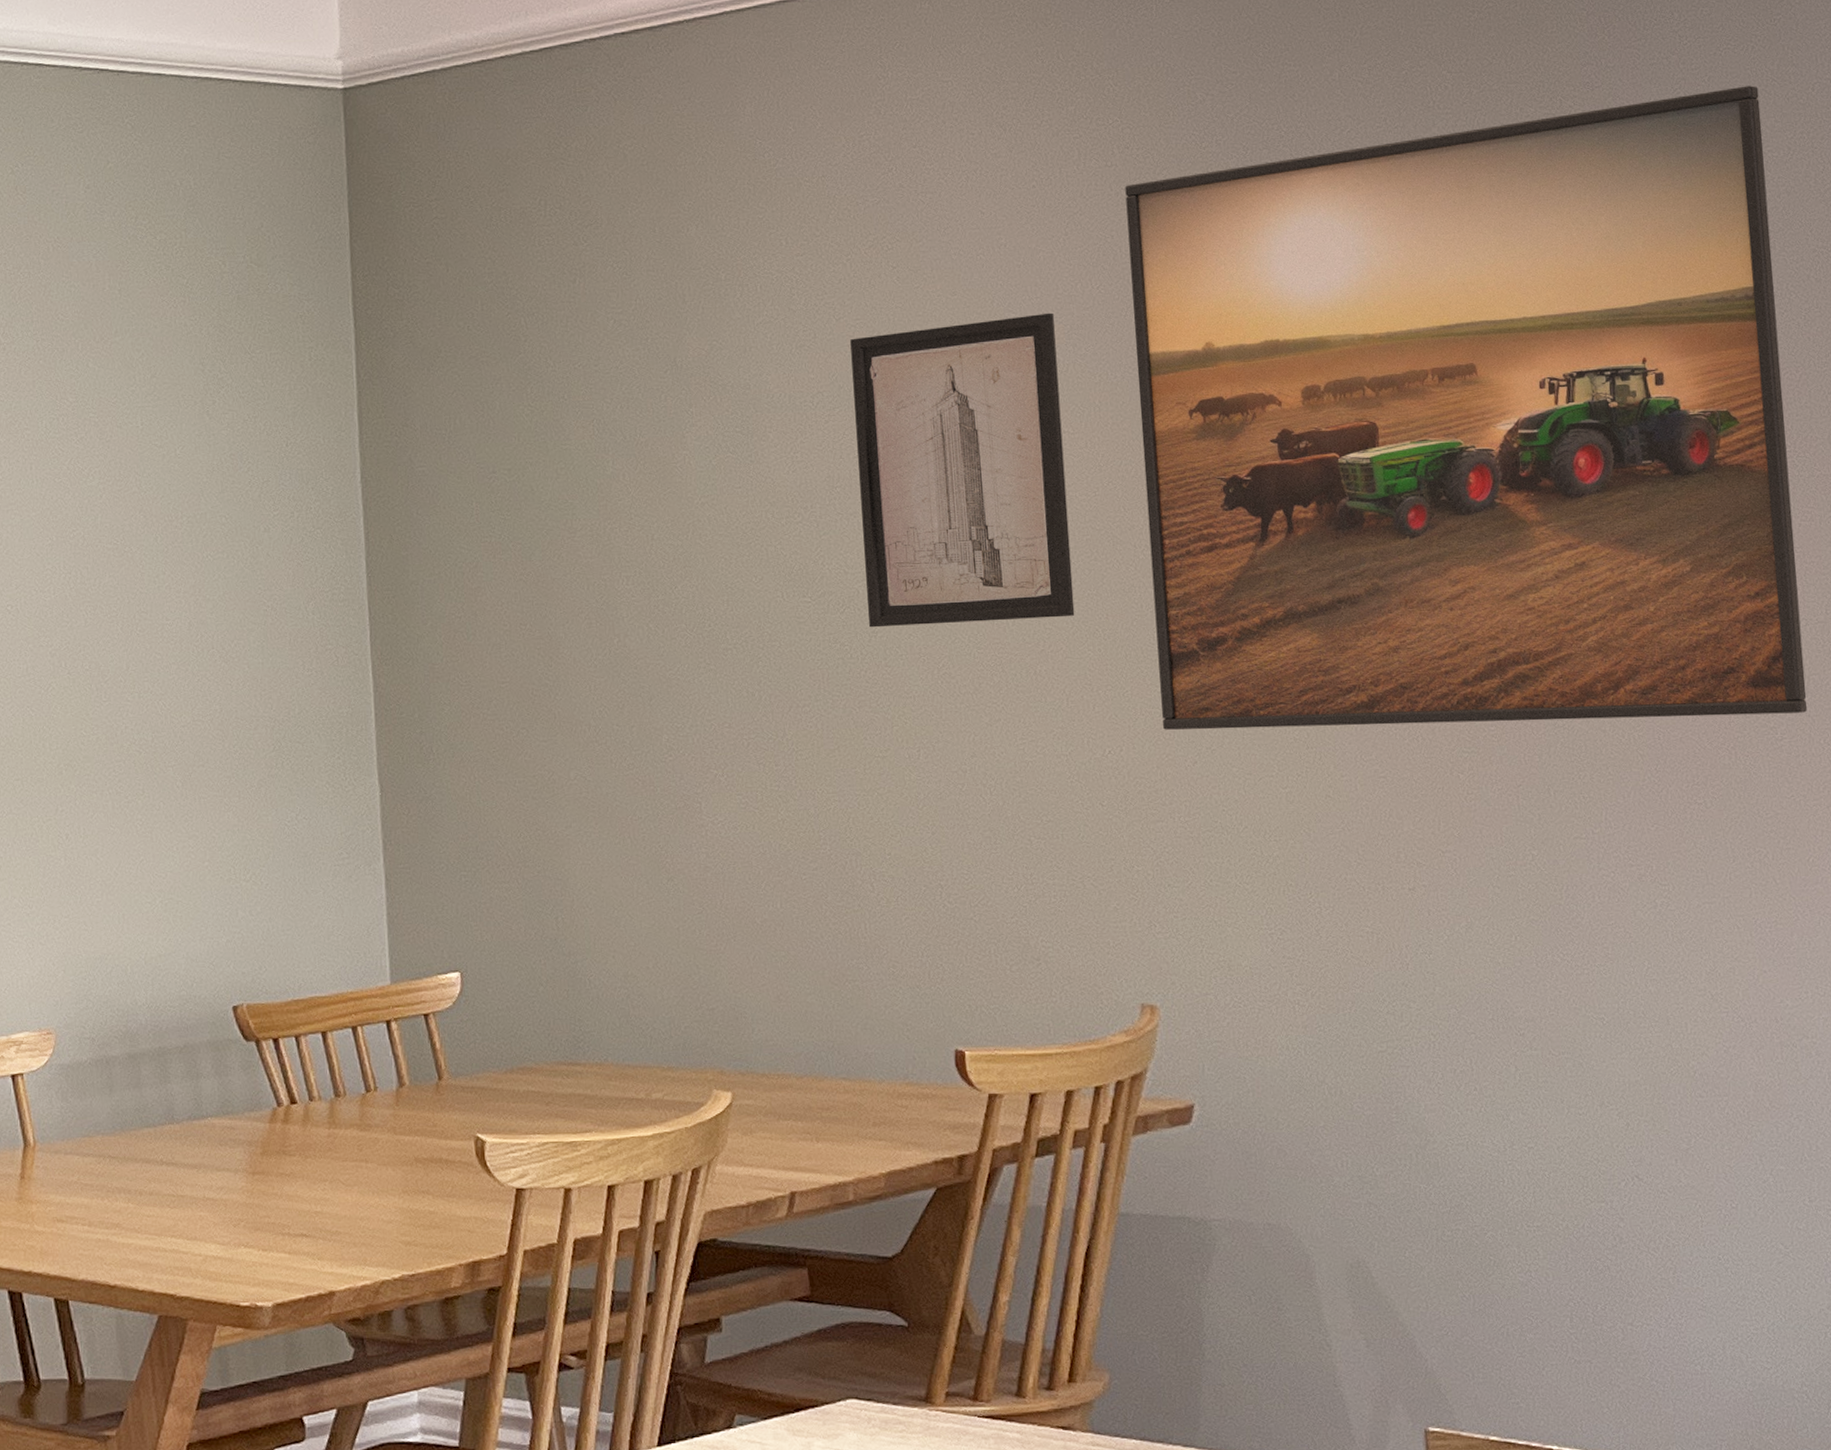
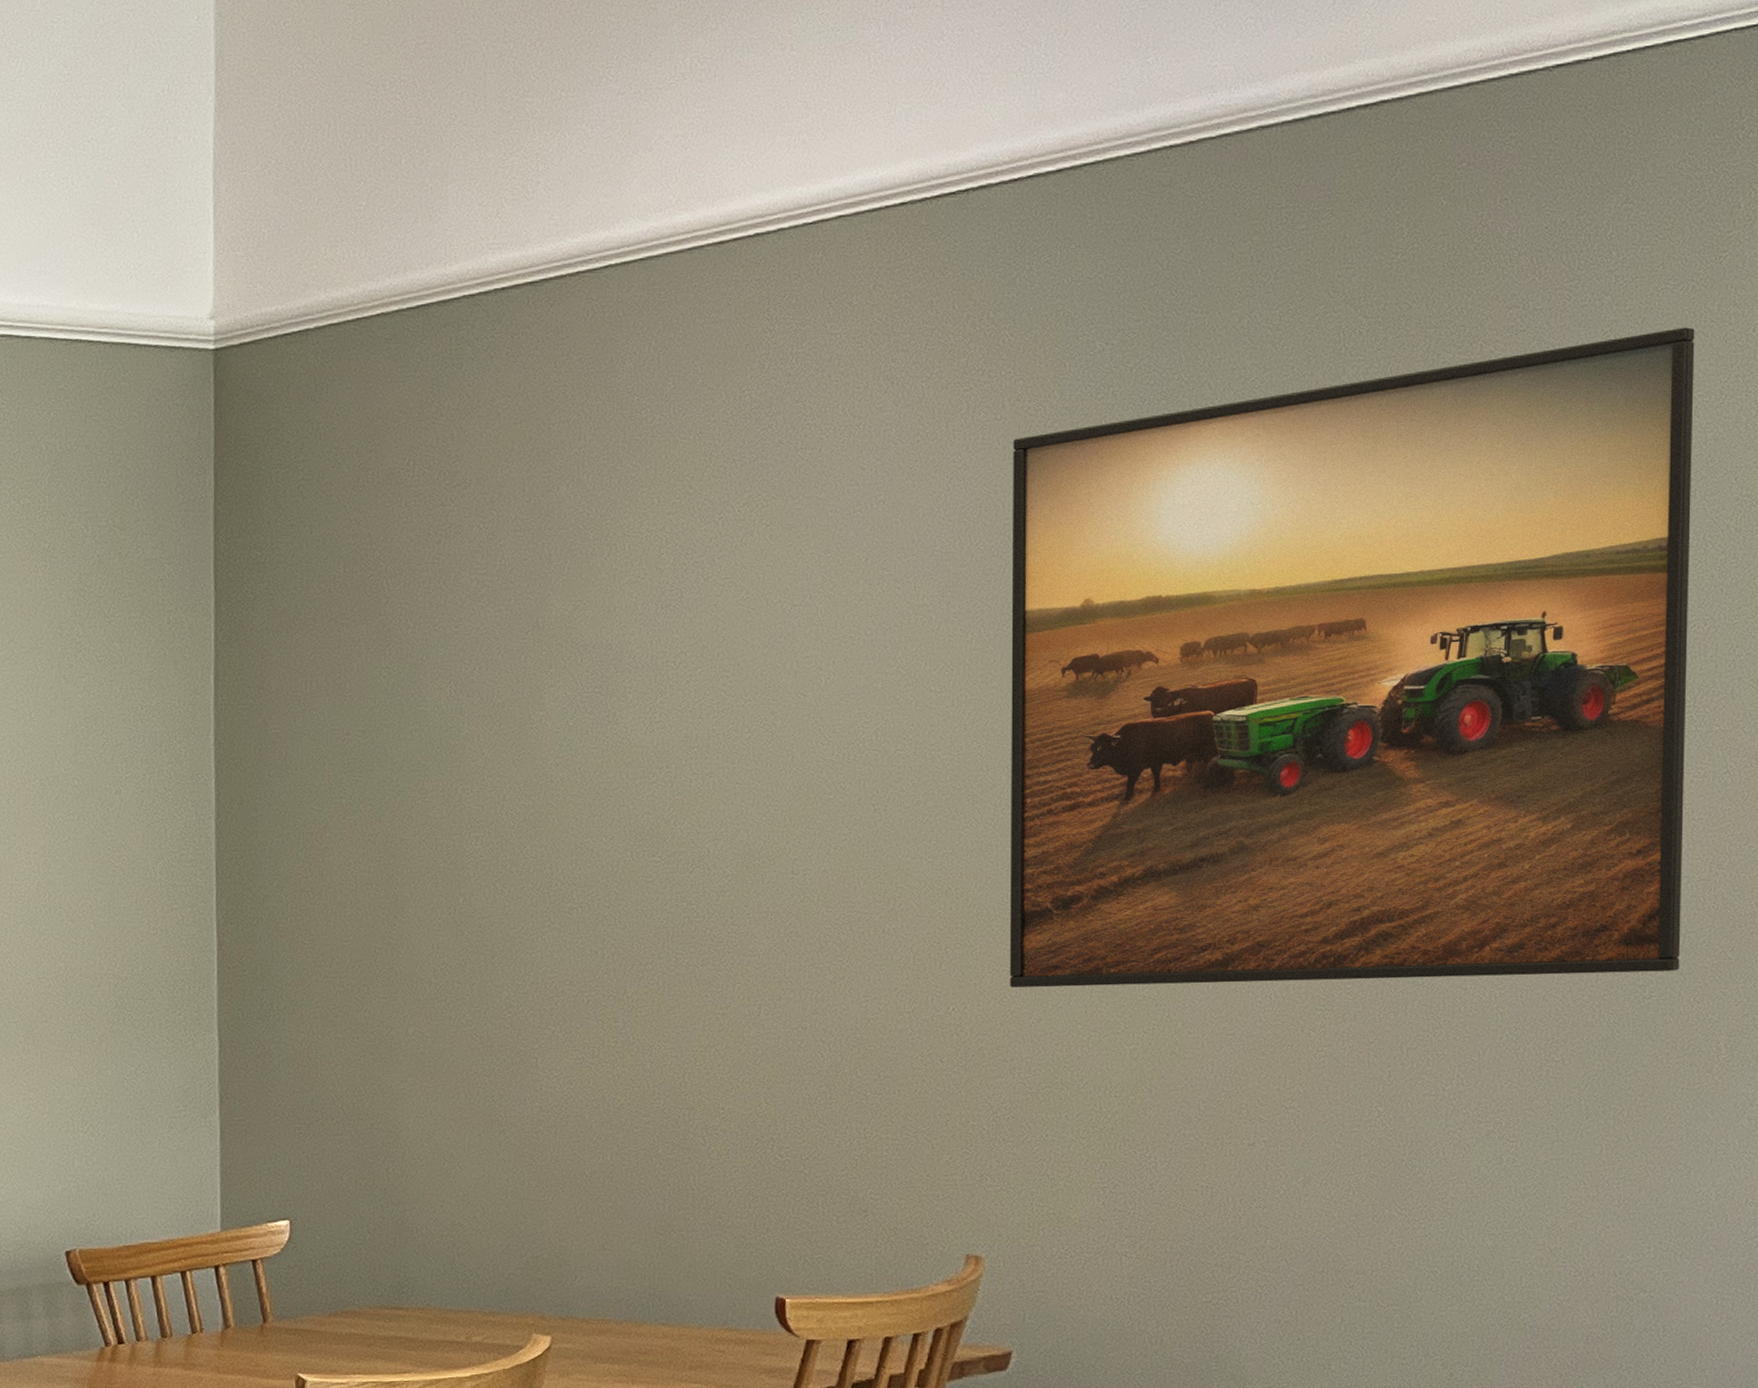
wall art: present [850,312,1075,628] -> none [717,570,929,887]

